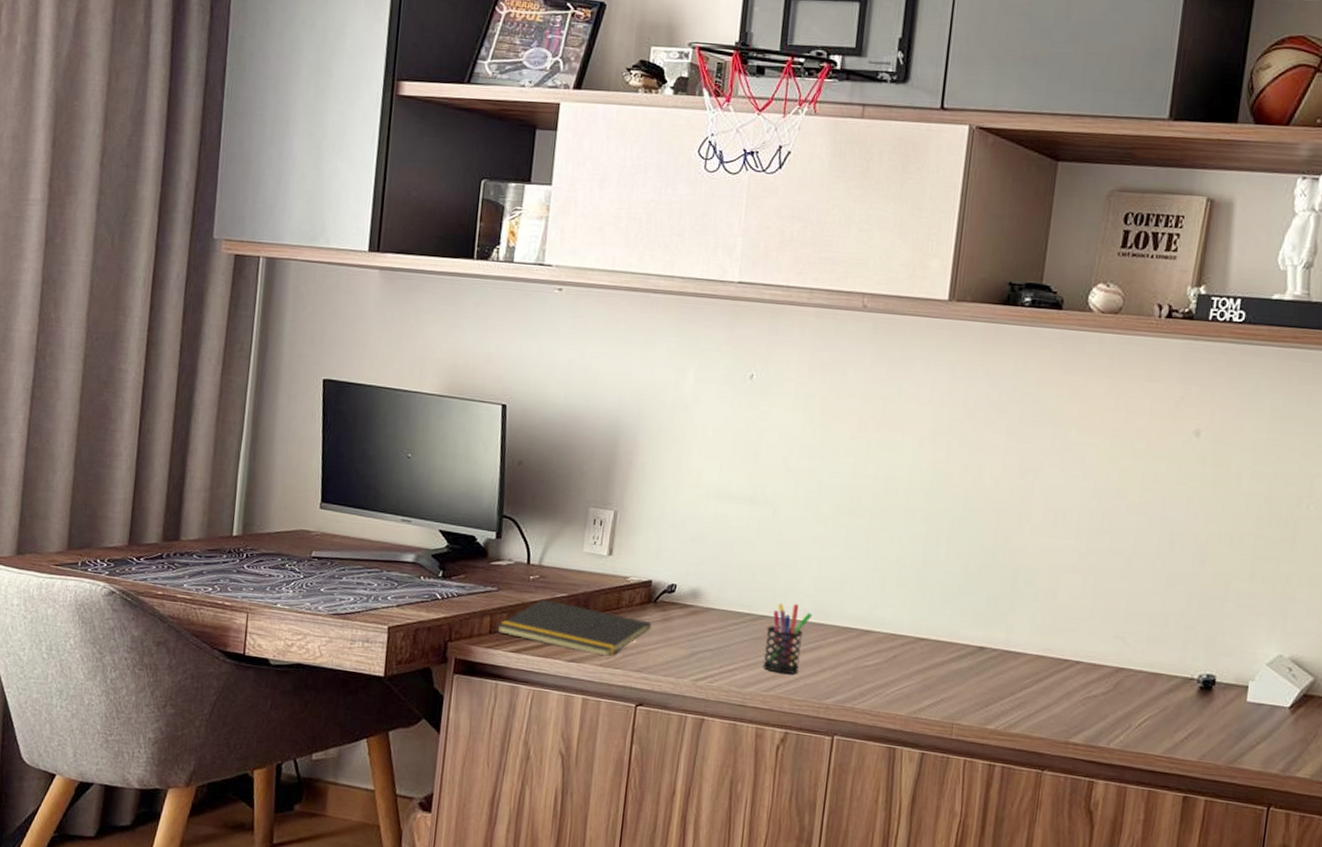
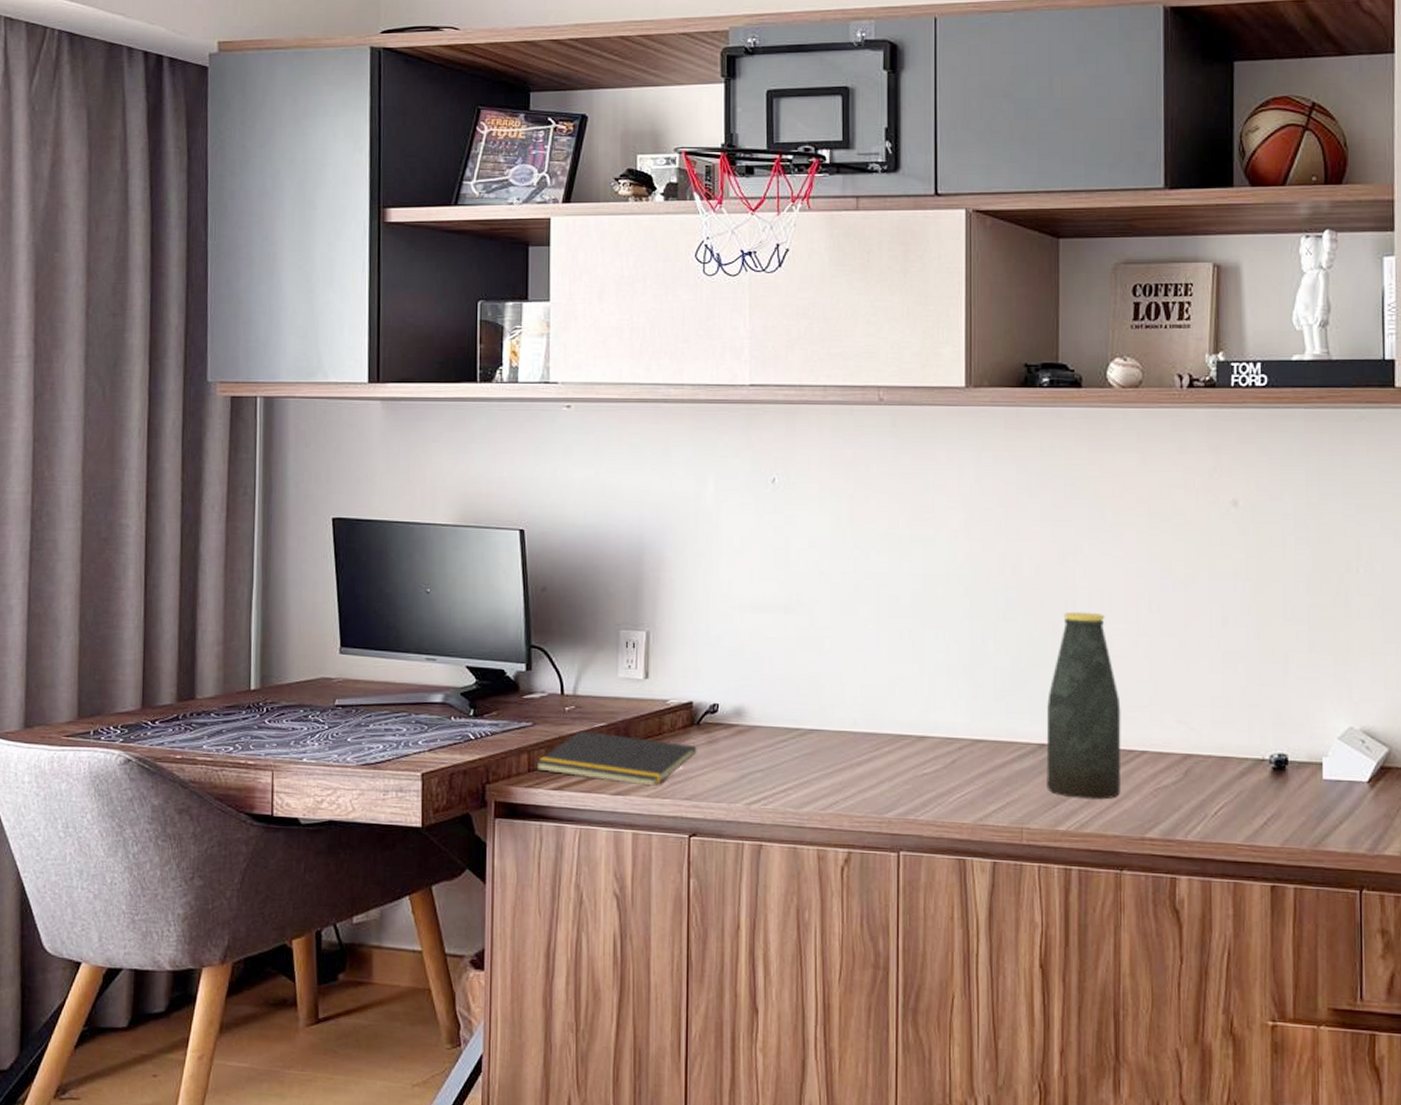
pen holder: present [762,603,813,675] -> none [817,713,863,790]
bottle: none [981,524,1062,704] -> present [1046,611,1121,800]

